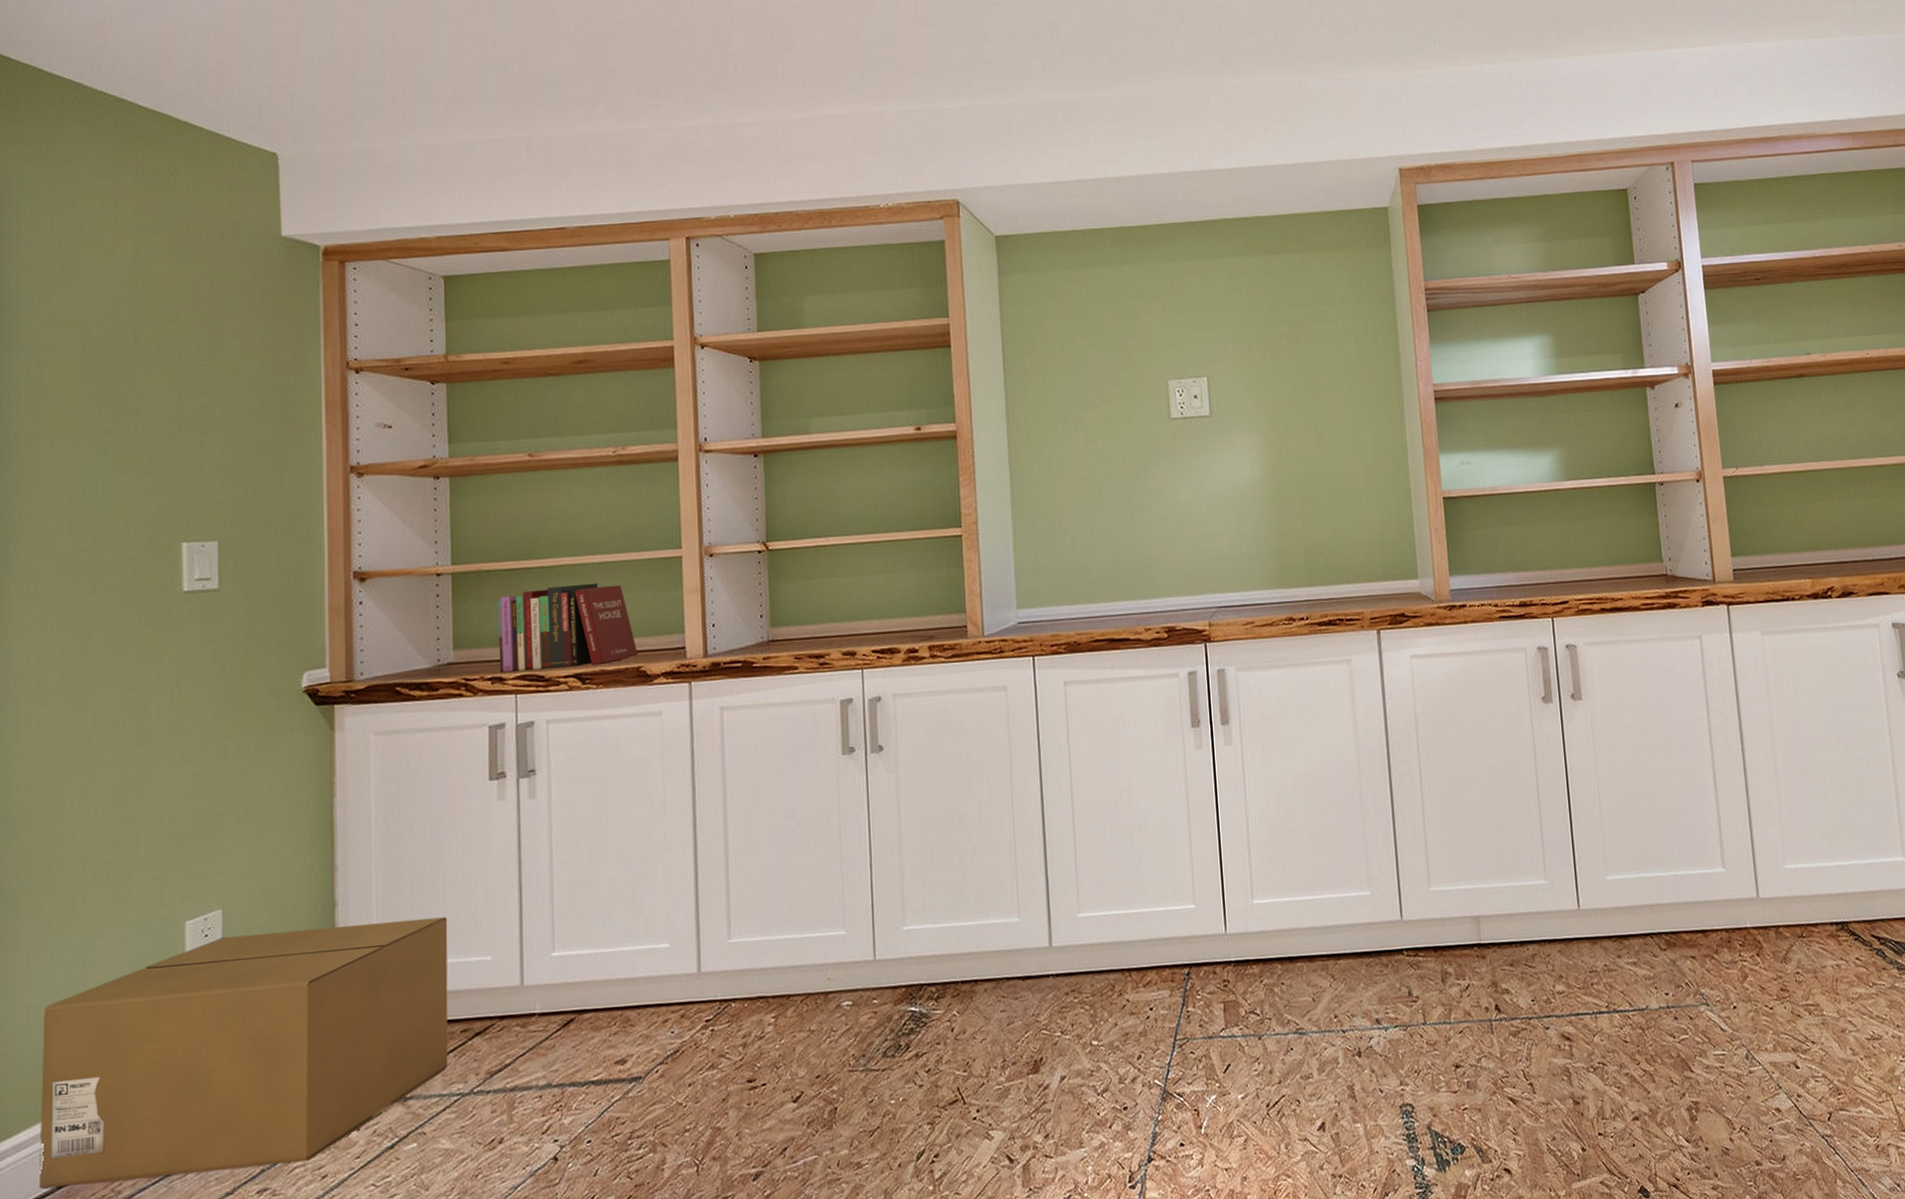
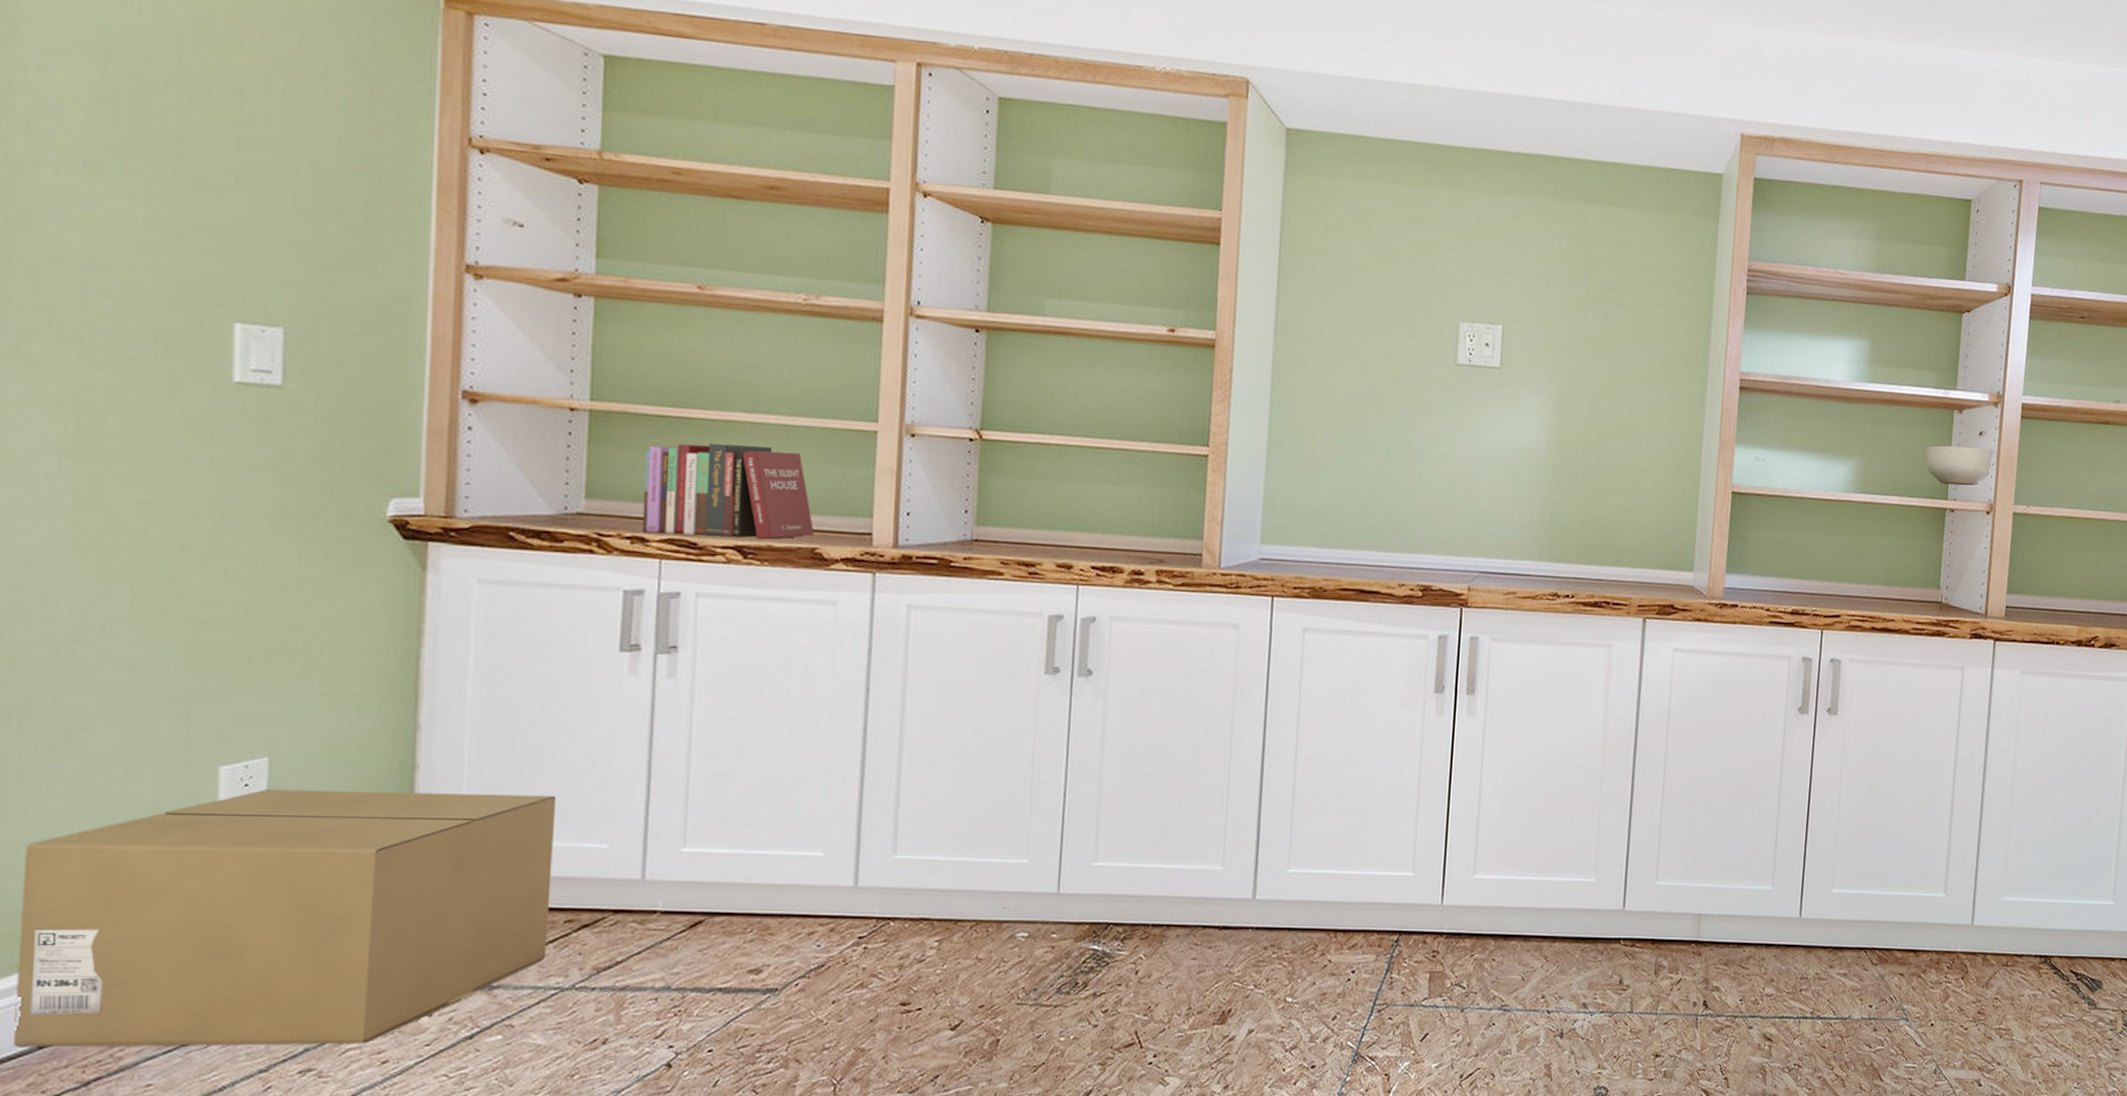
bowl: none [1624,418,1694,460] -> present [1924,445,1993,486]

